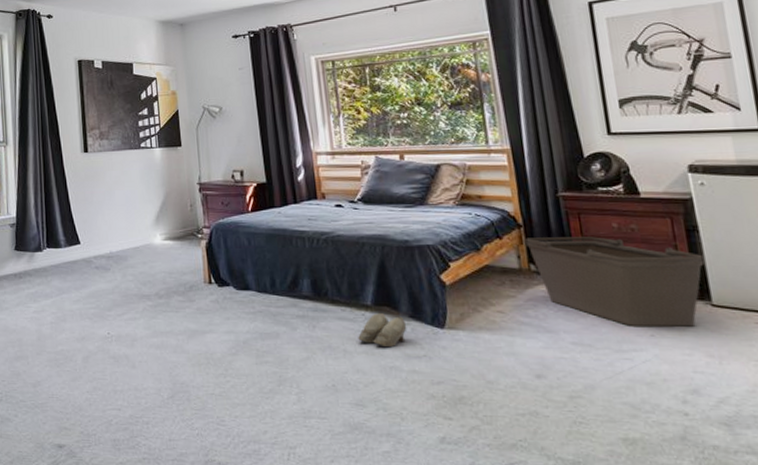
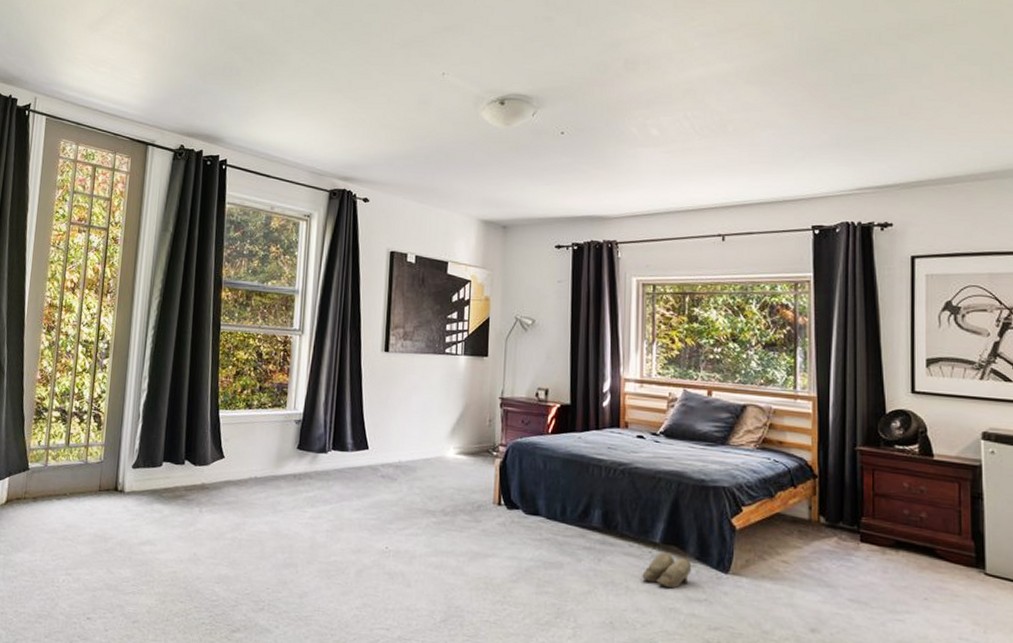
bicycle basket: present [526,237,704,328] -> none [819,489,984,594]

